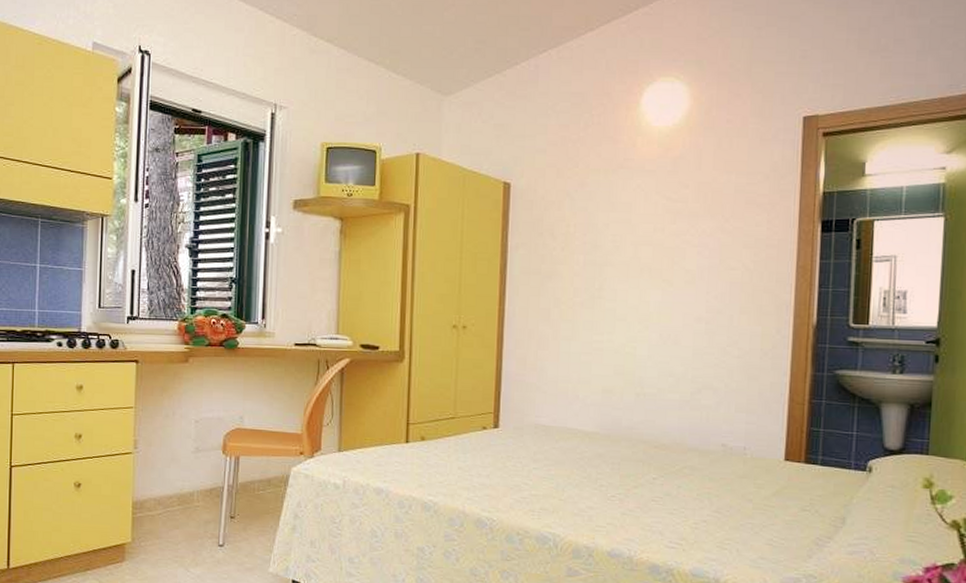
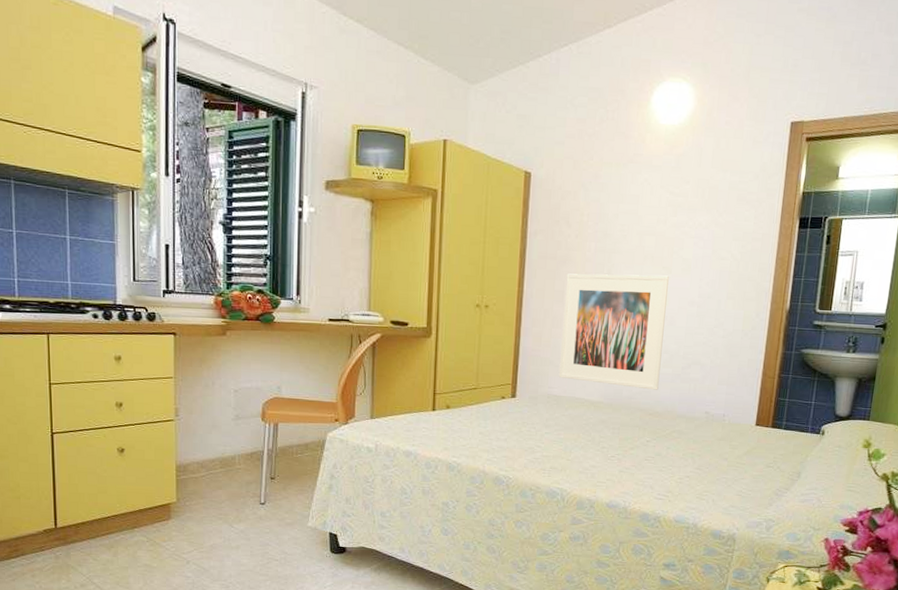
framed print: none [546,289,671,419] -> present [558,273,670,390]

